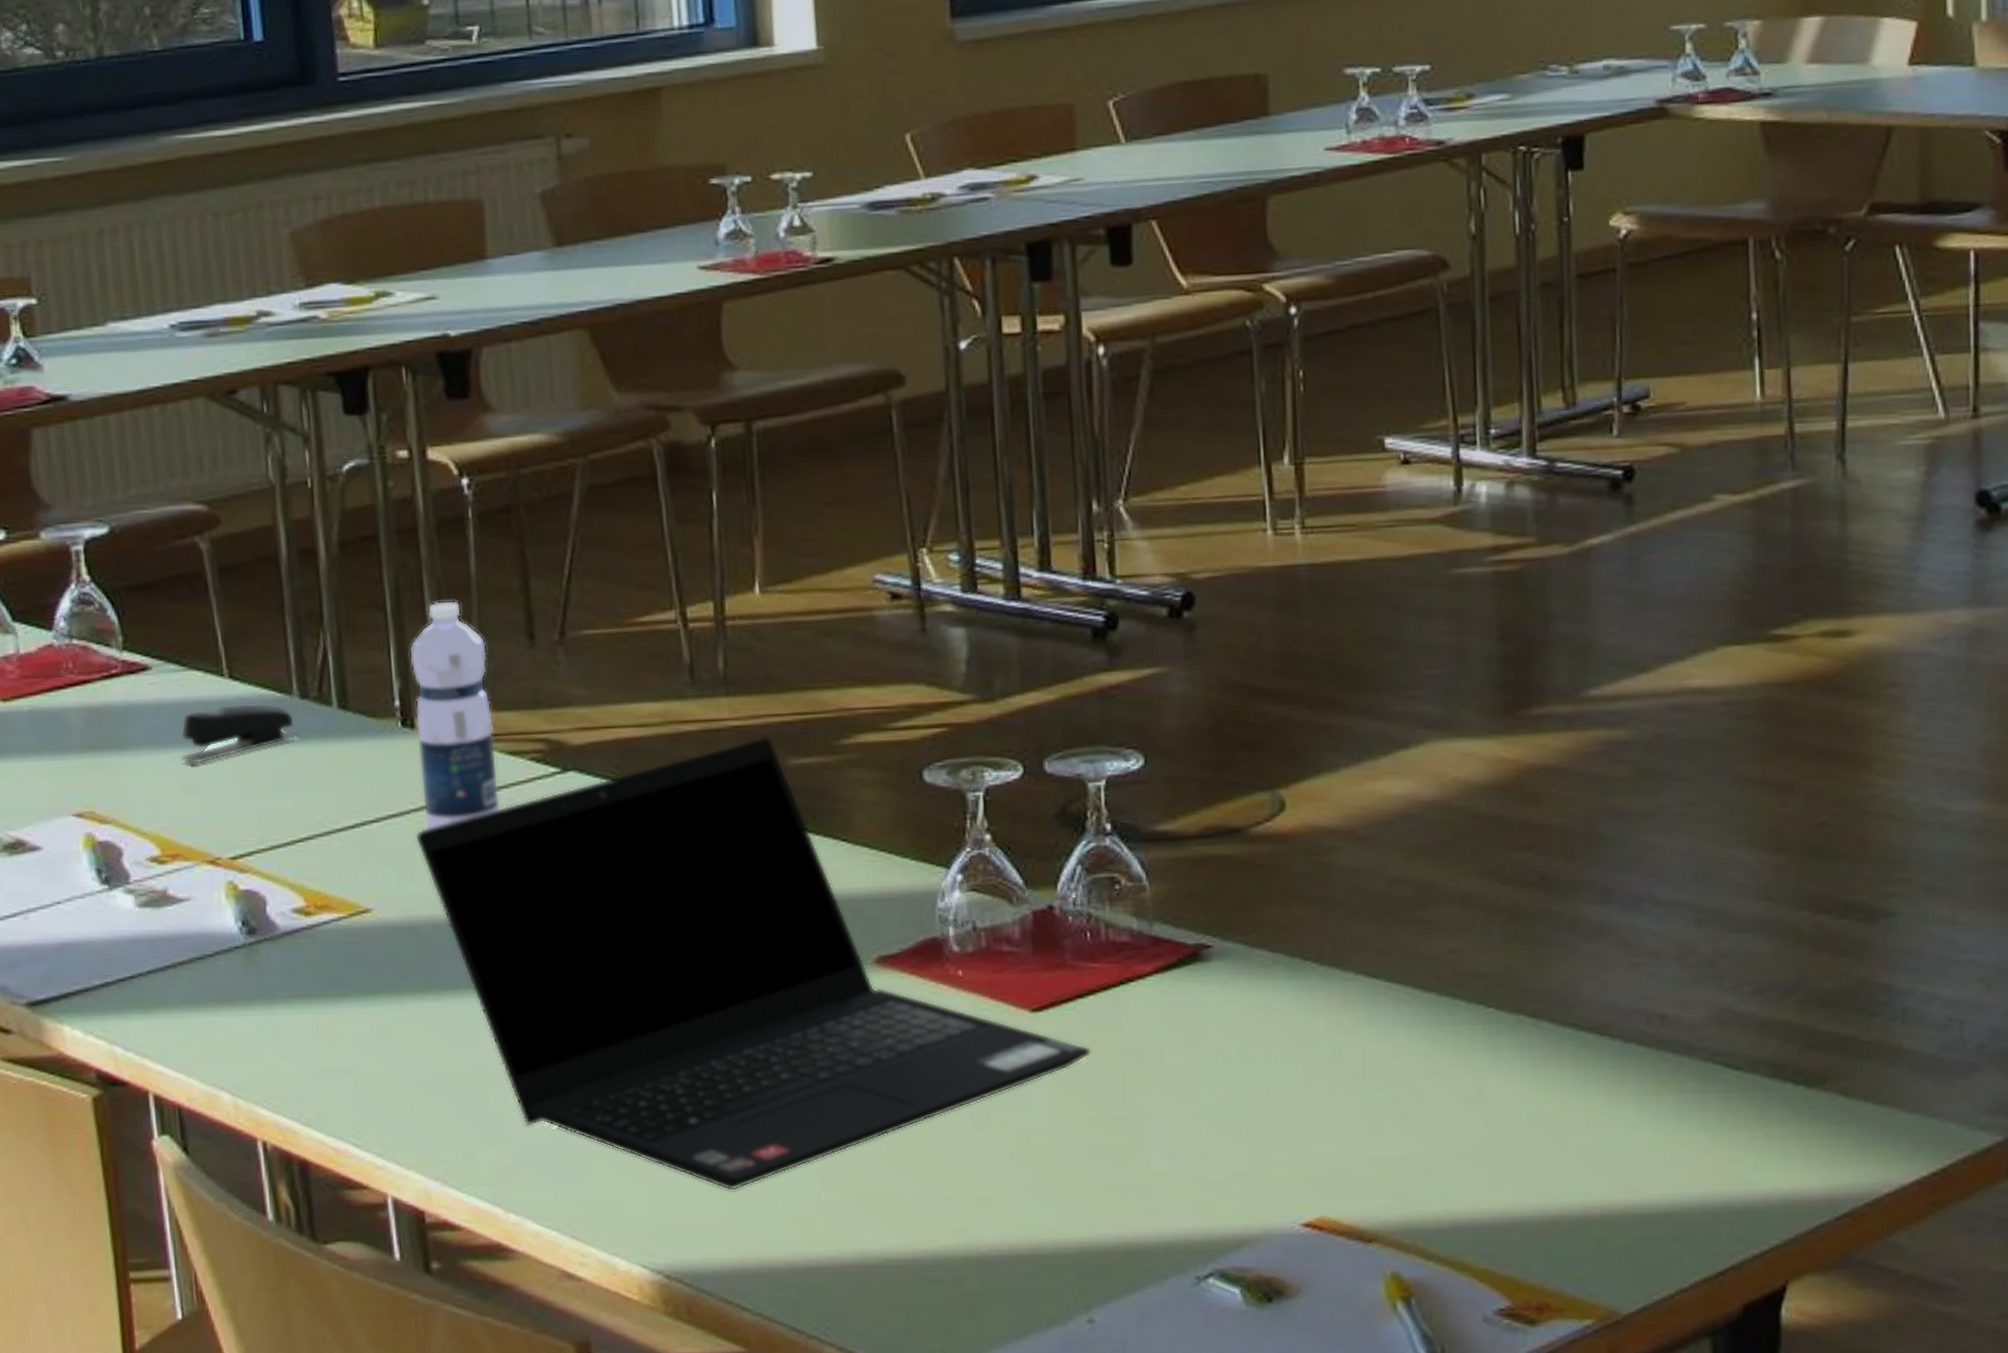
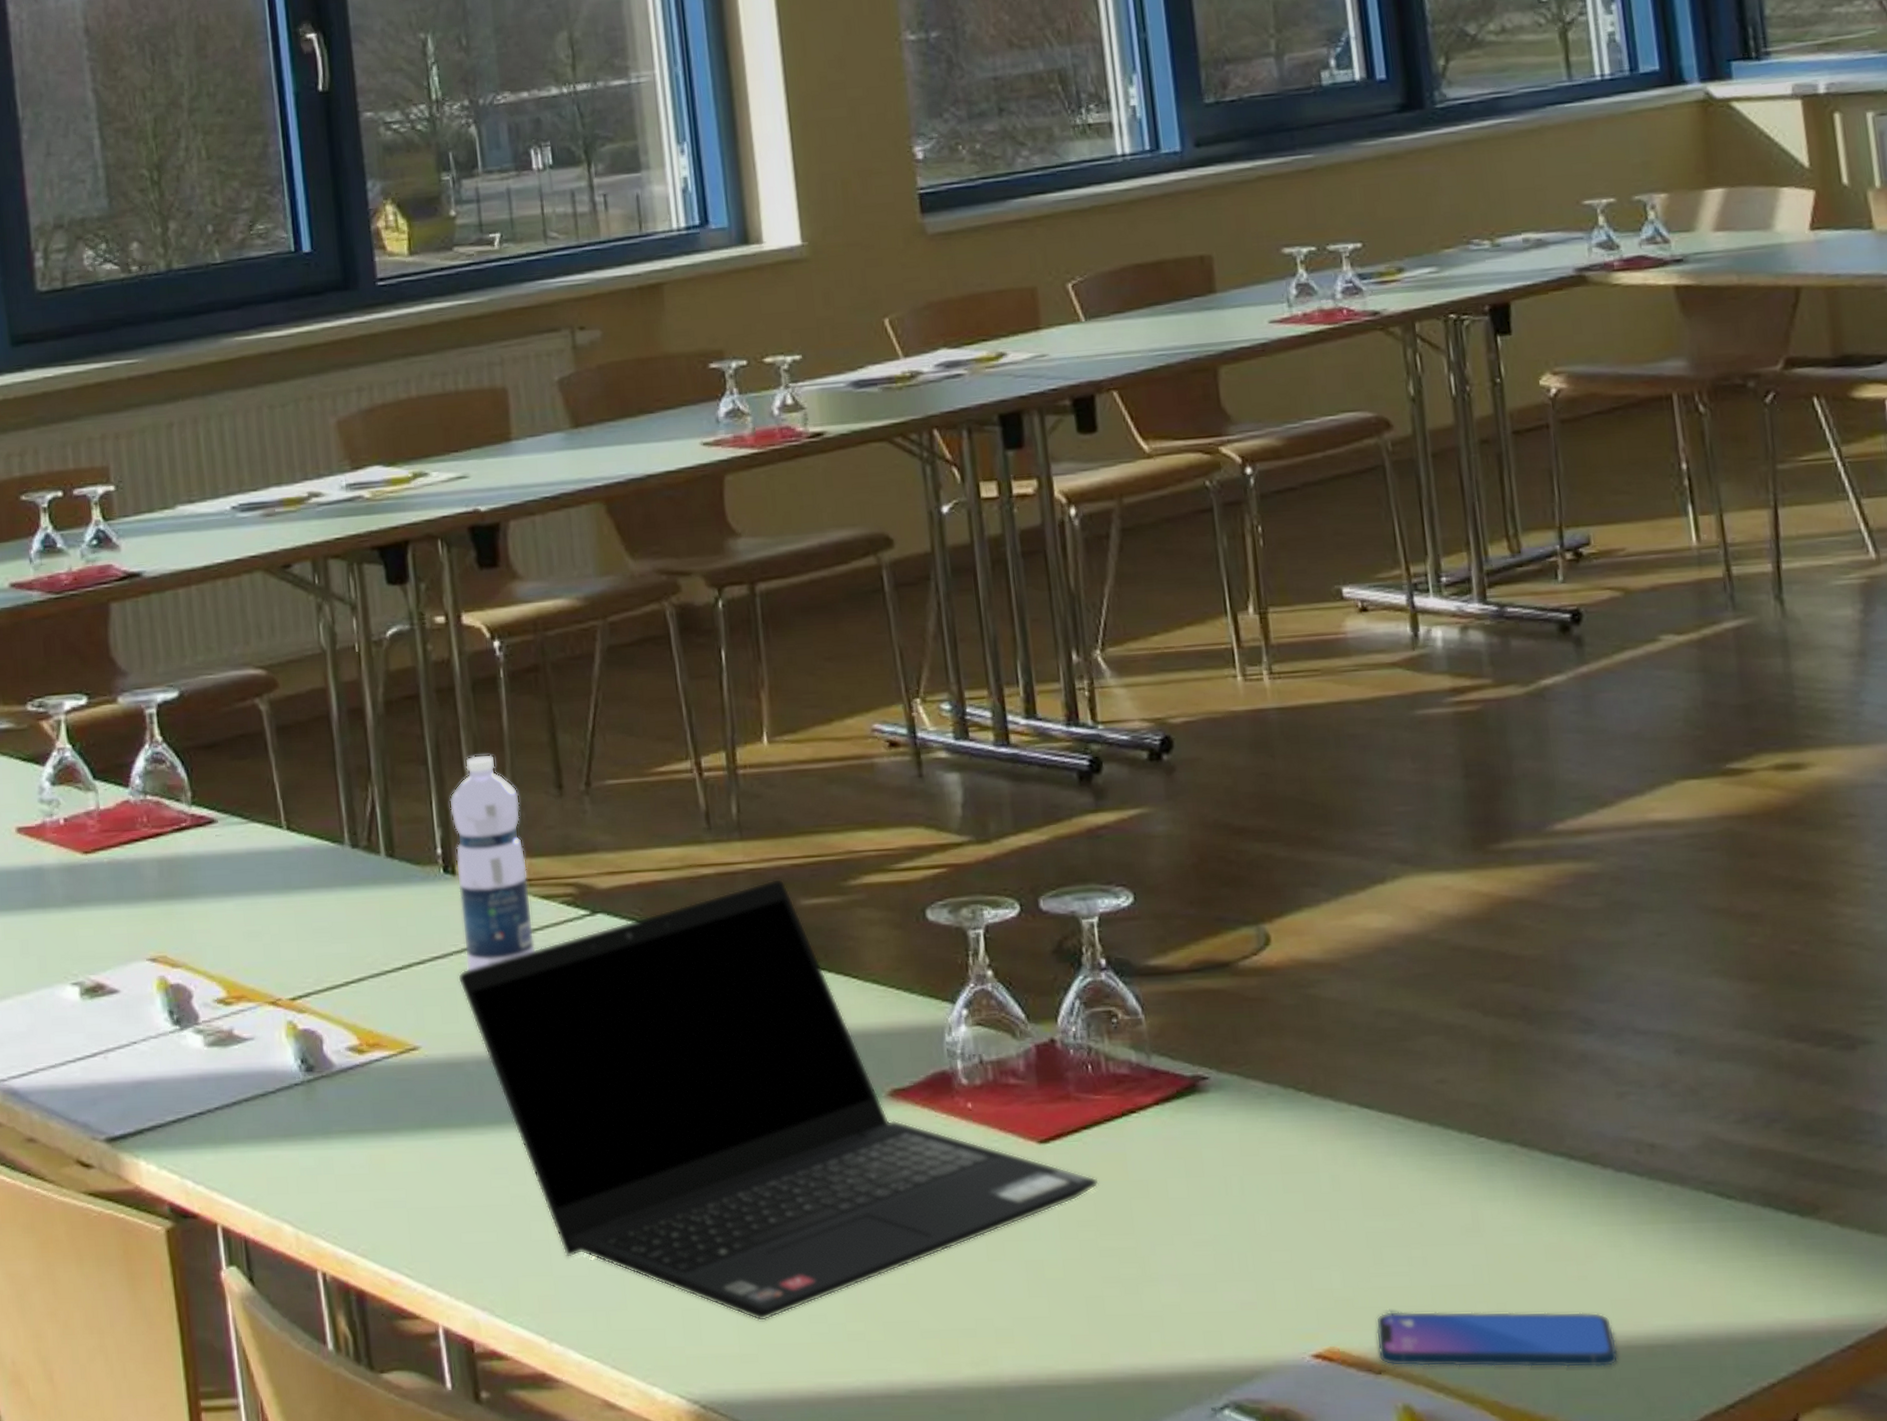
stapler: present [181,703,299,764] -> none [244,852,350,911]
smartphone: none [1368,1180,1612,1236] -> present [1375,1311,1619,1368]

